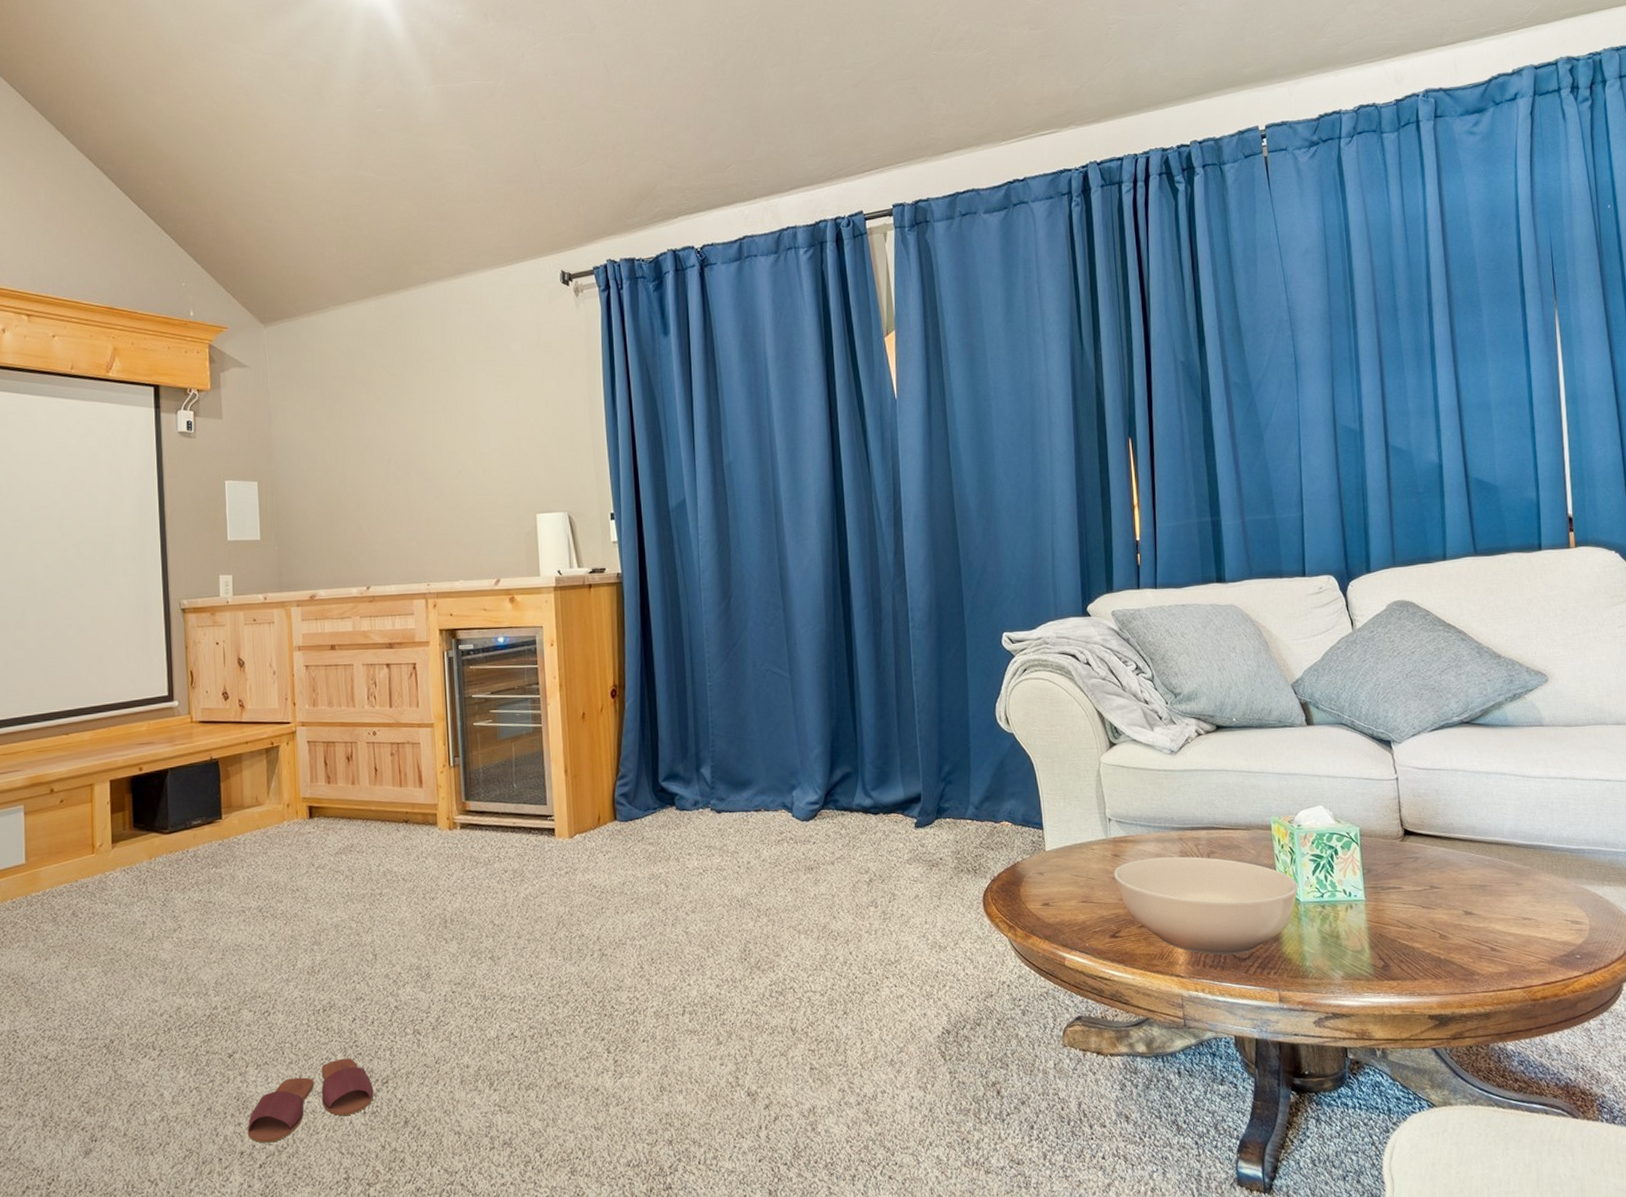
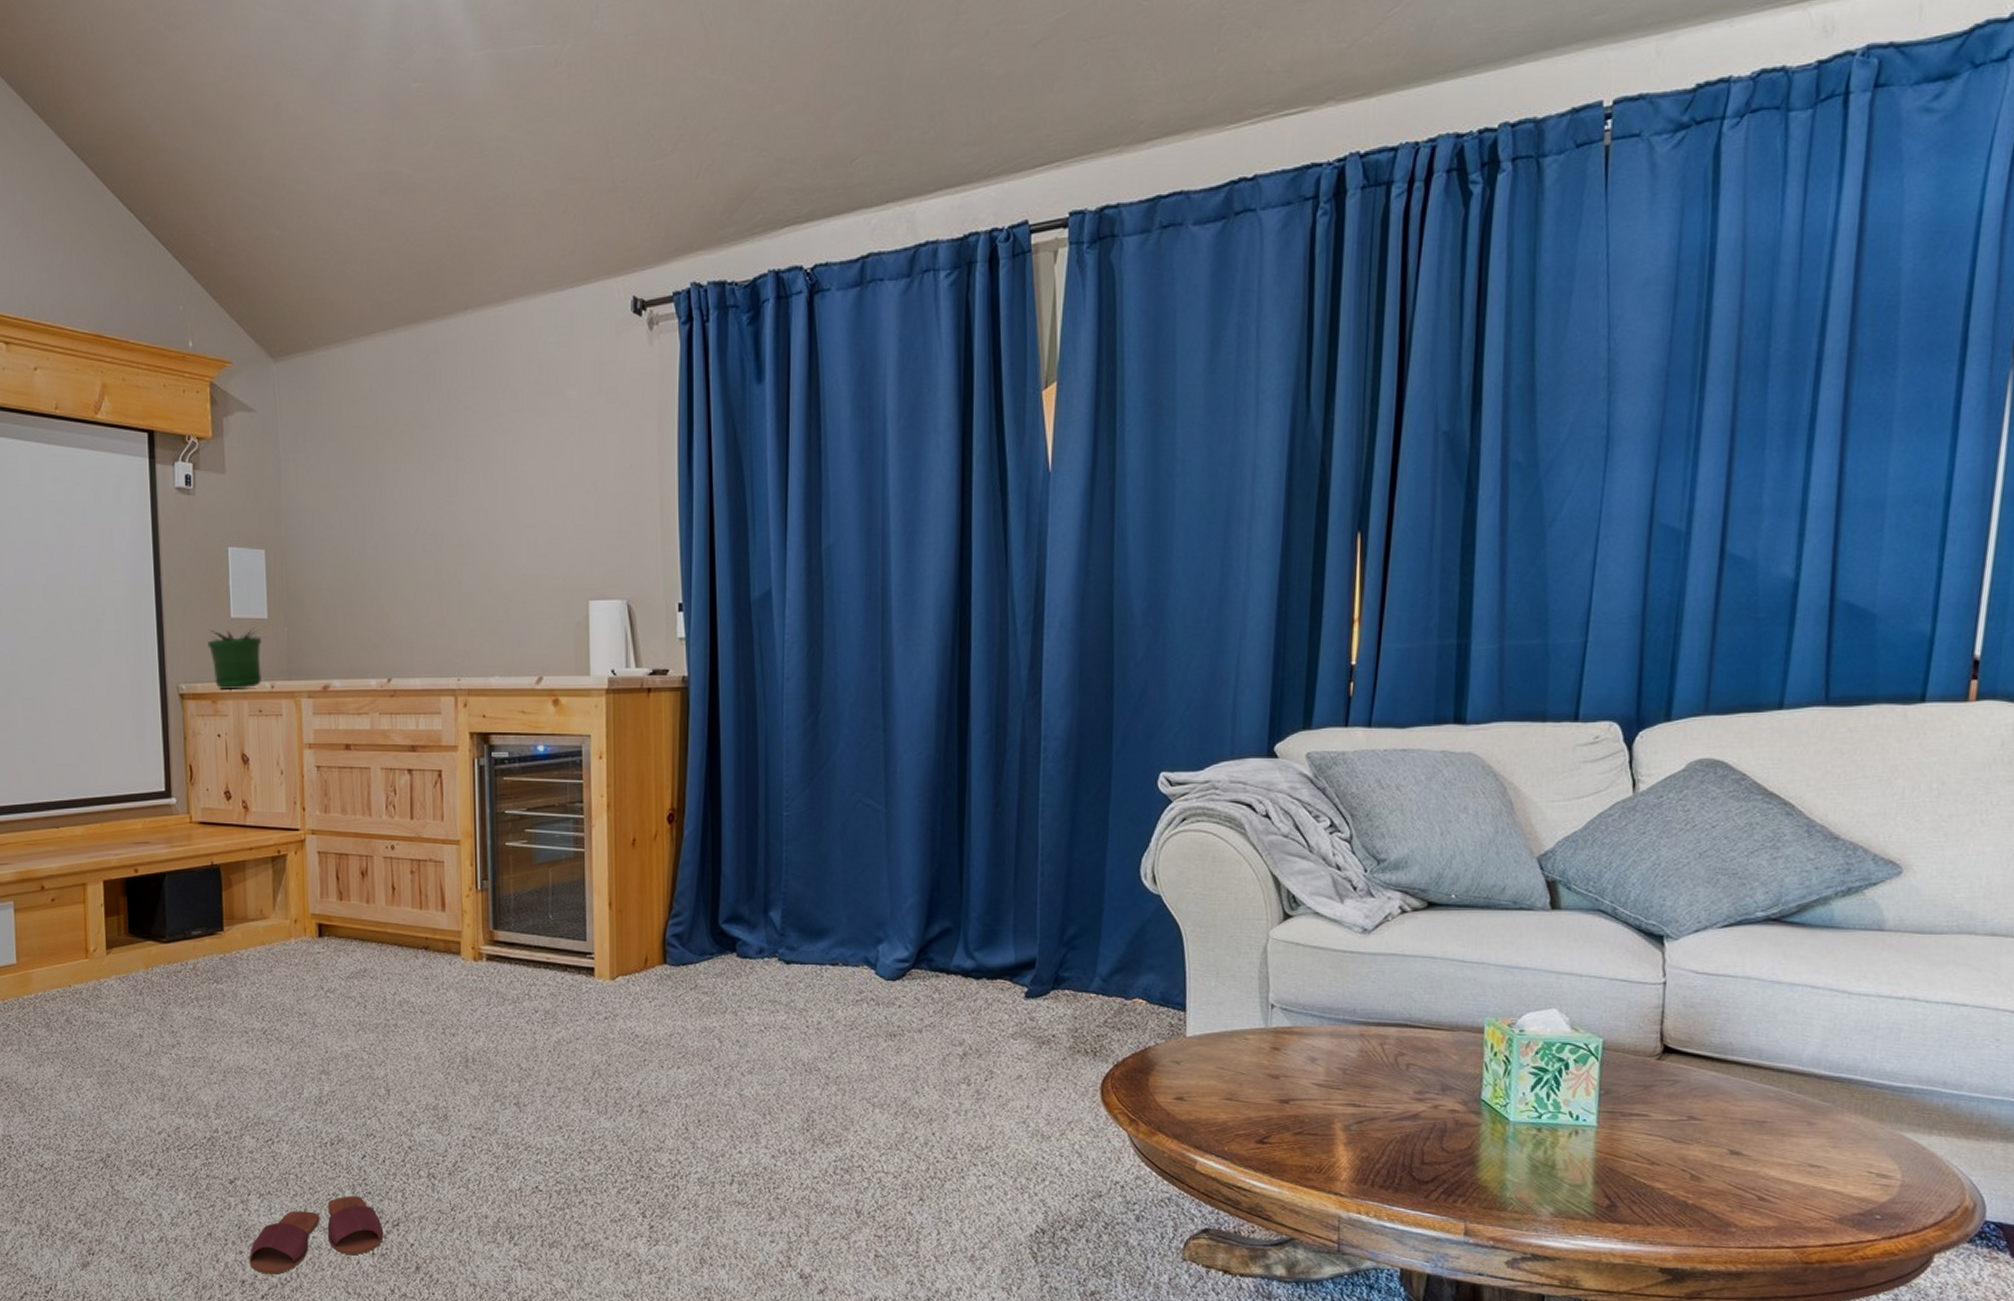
planter: none [207,549,258,603] -> present [207,628,265,689]
bowl: present [1113,856,1299,955] -> none [1269,1055,1510,1176]

